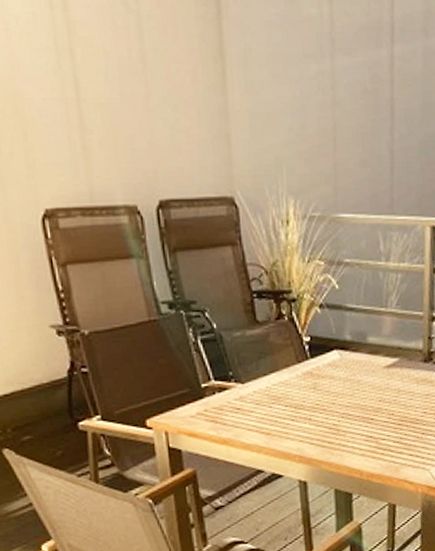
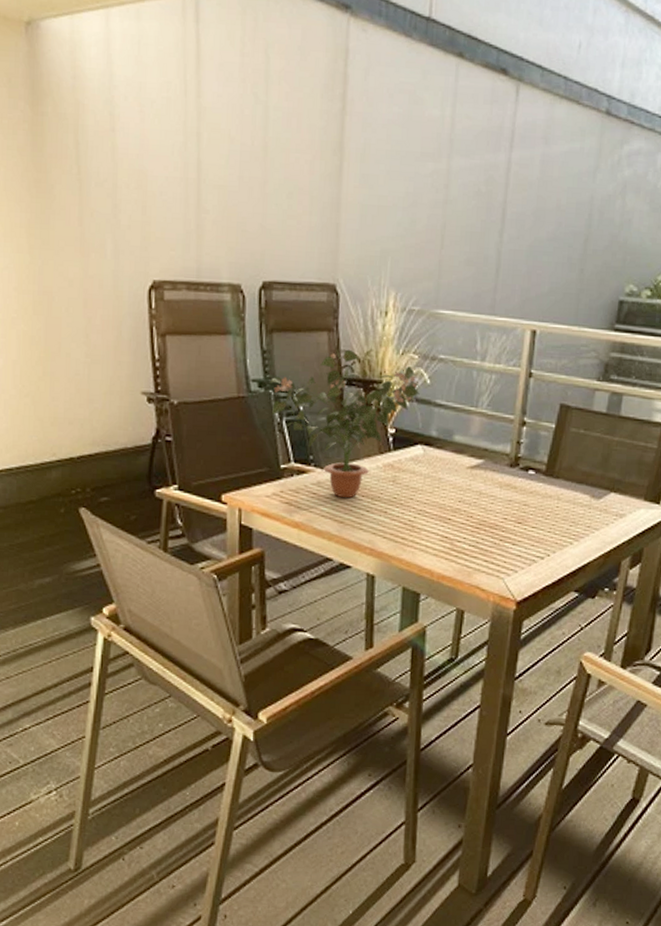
potted plant: none [179,262,331,410] -> present [269,349,421,498]

